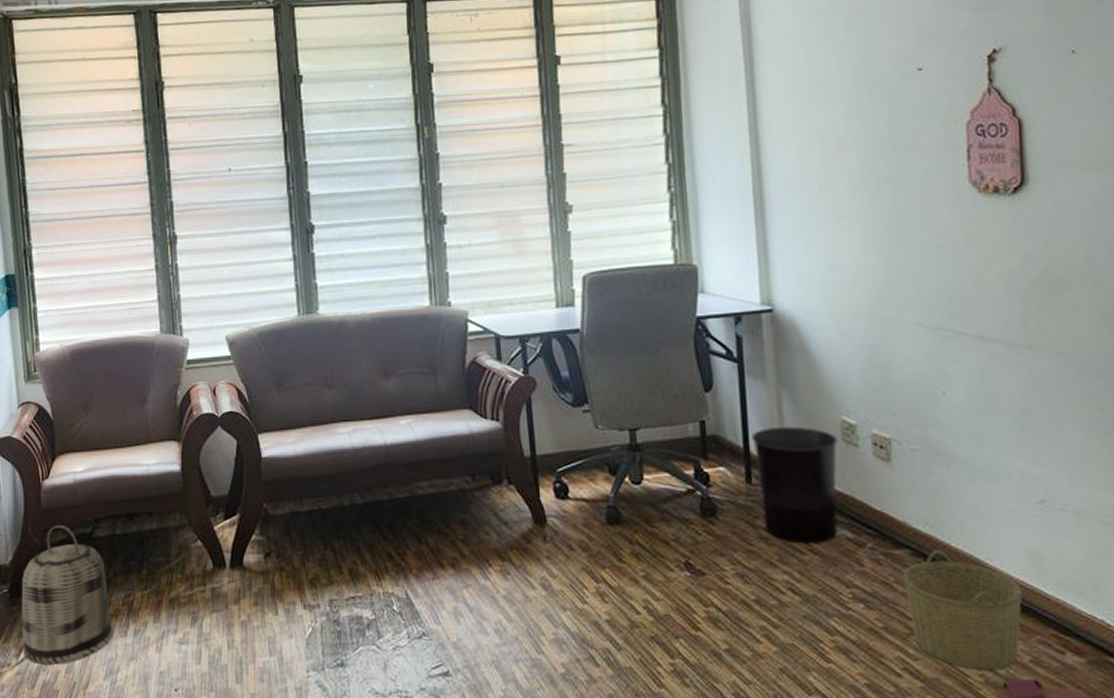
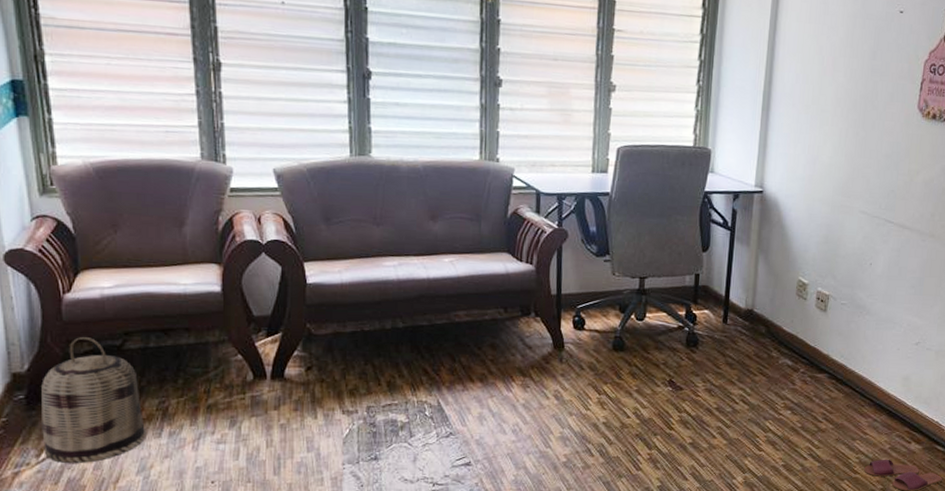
waste bin: present [752,426,838,544] -> none [731,282,793,369]
basket: present [902,551,1022,670] -> none [819,375,894,454]

